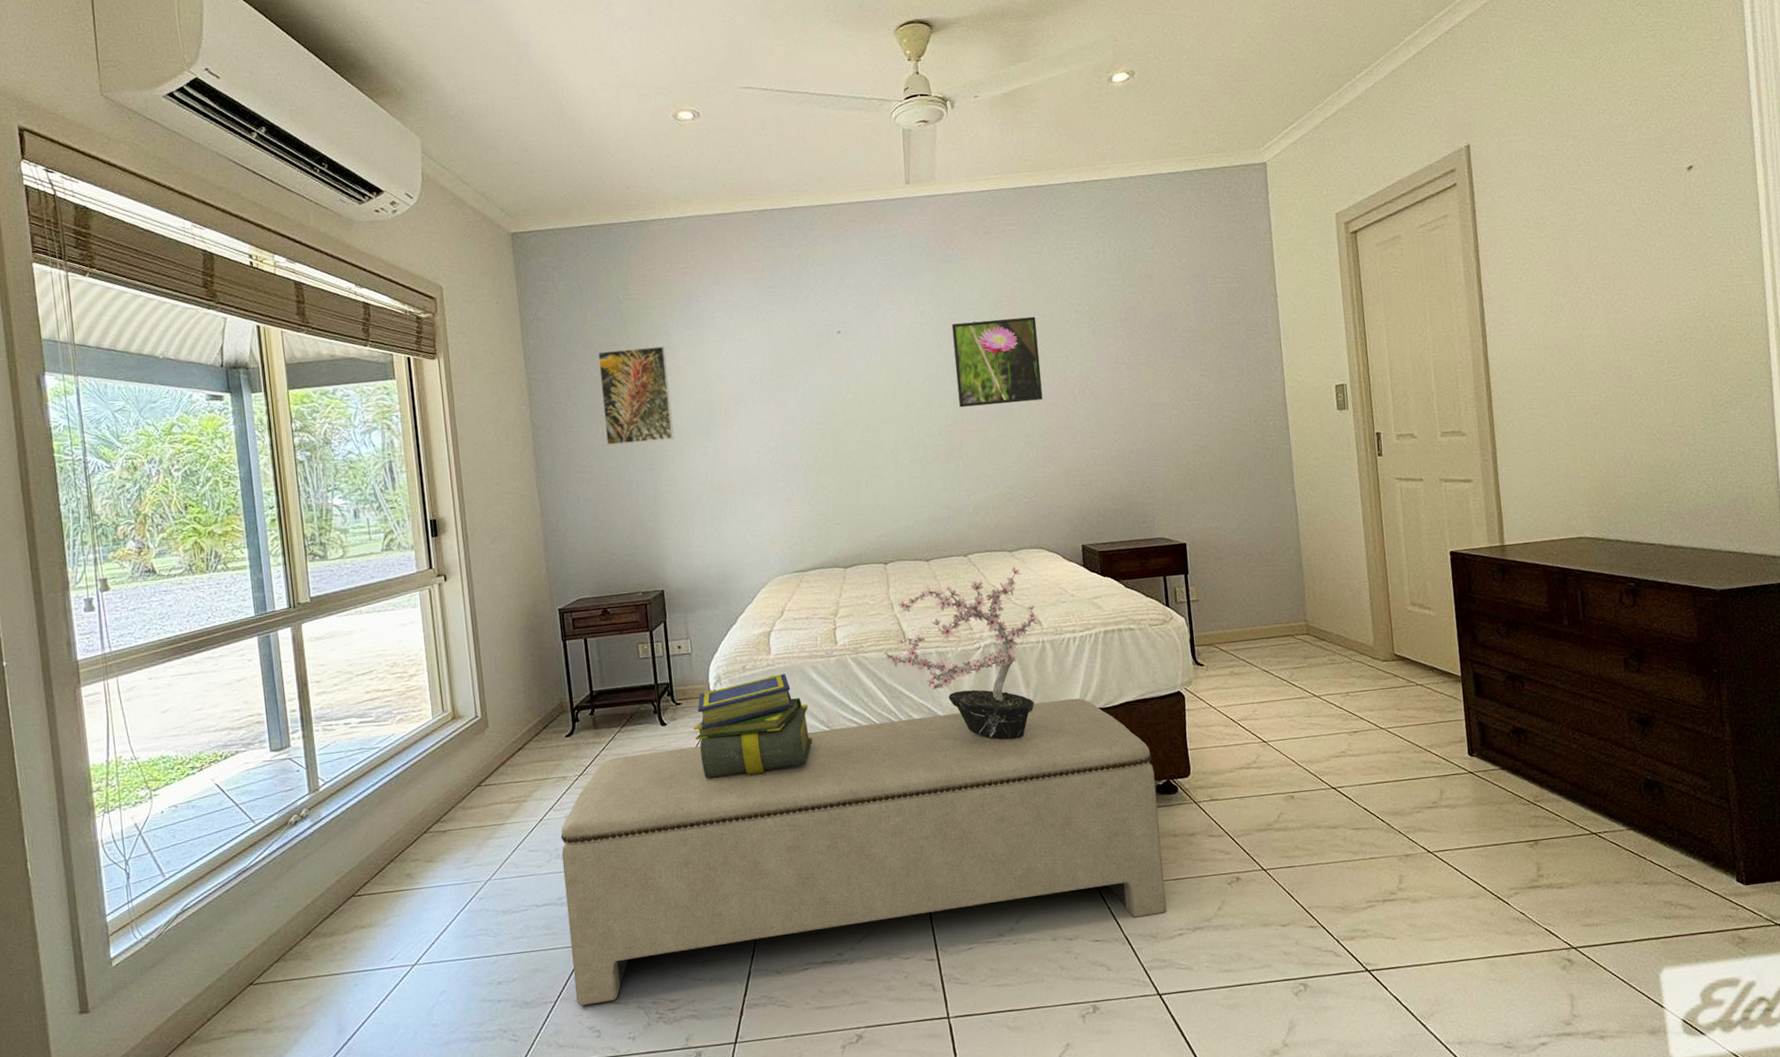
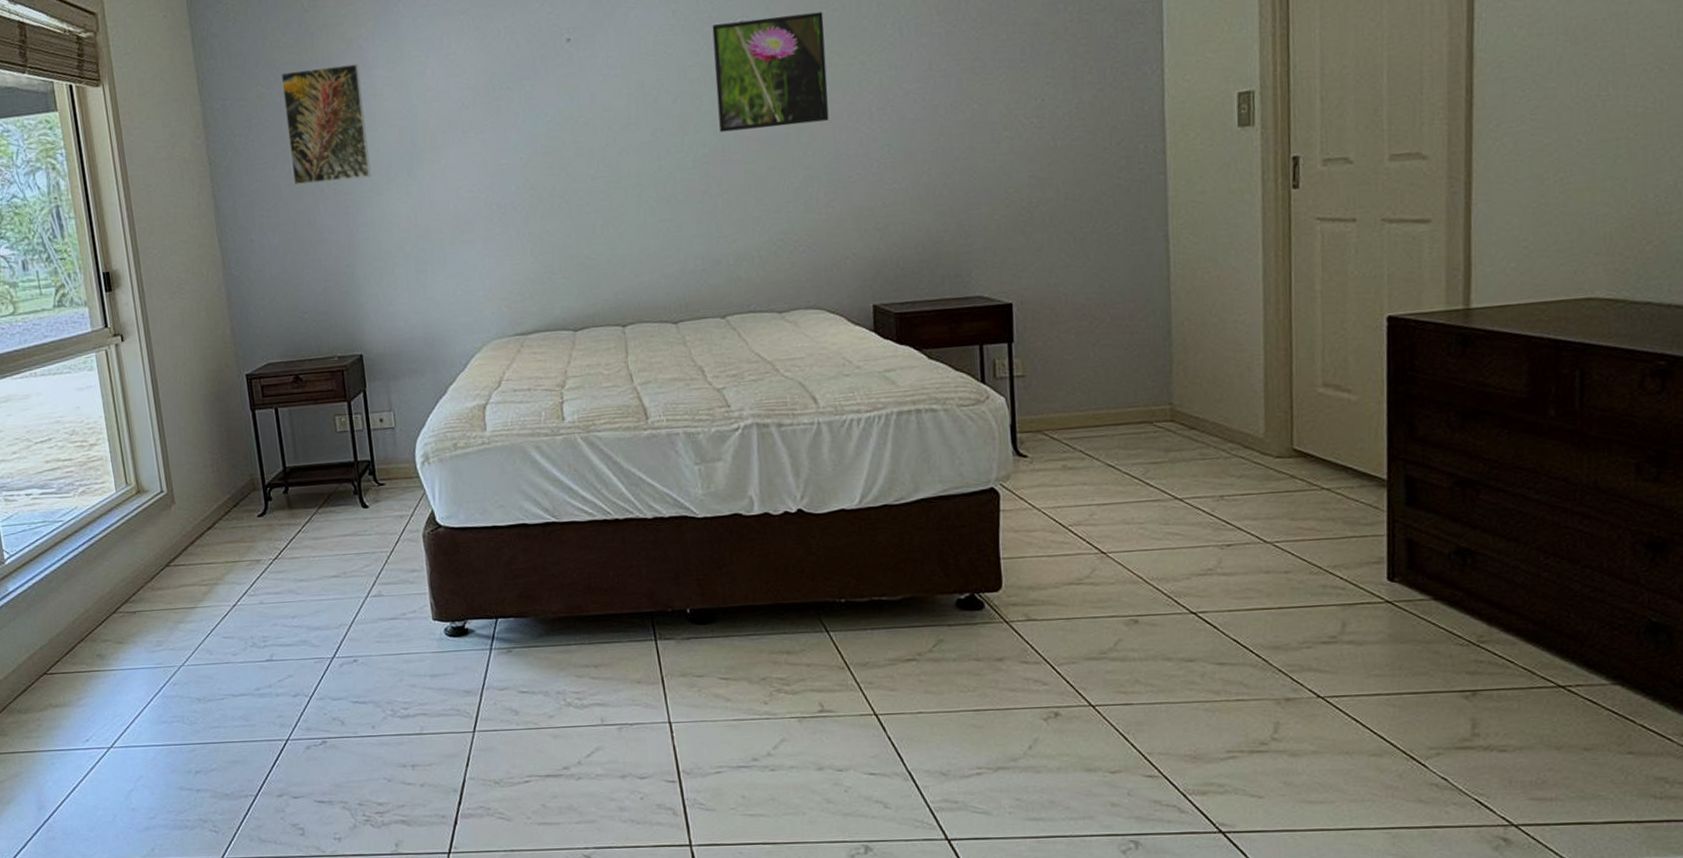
bench: present [560,698,1167,1006] -> none [256,491,963,802]
stack of books: present [693,674,813,779] -> none [398,453,536,569]
potted plant: present [883,566,1038,740] -> none [620,331,813,538]

